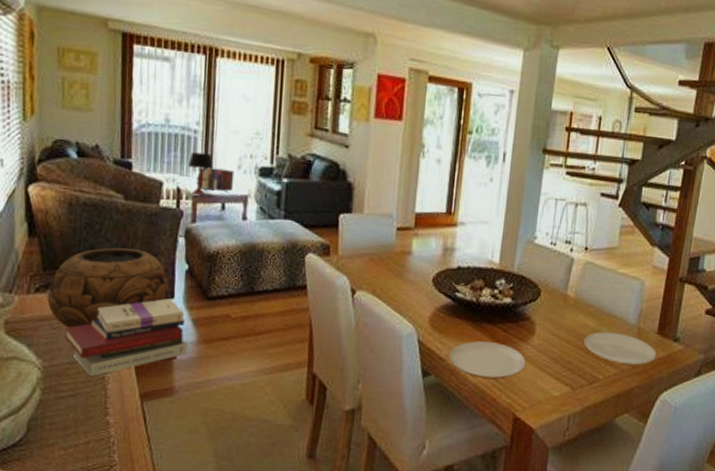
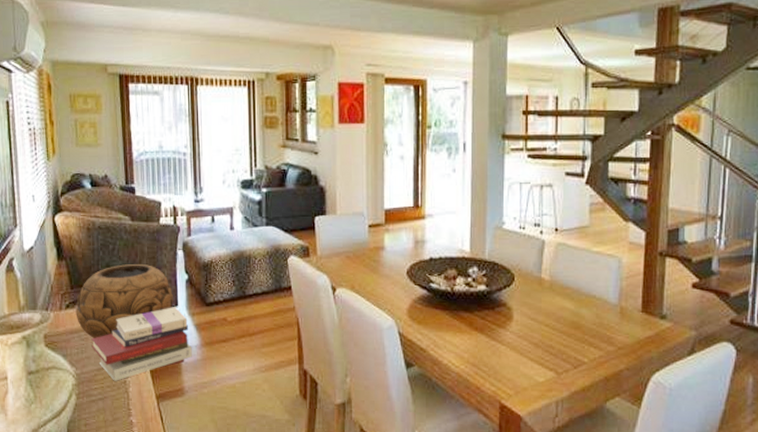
table lamp: present [187,152,214,196] -> none [180,173,202,211]
books: present [199,168,235,192] -> none [191,185,220,205]
plate: present [448,341,526,380] -> none [429,330,507,368]
plate: present [583,331,657,366] -> none [563,313,643,347]

